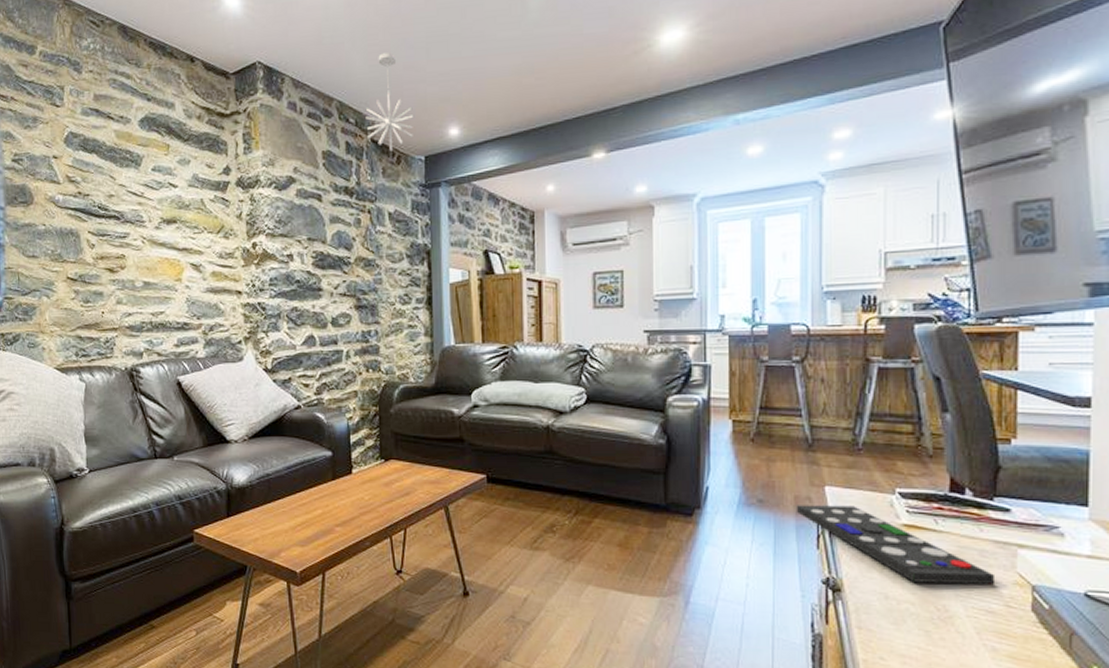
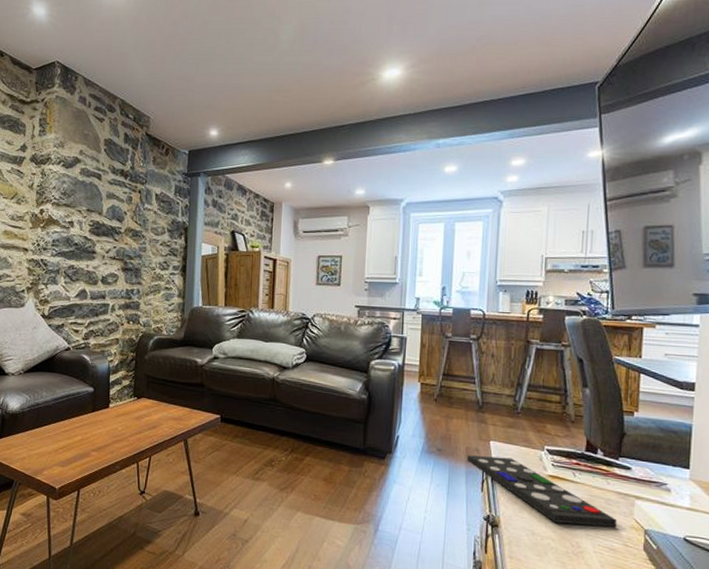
pendant light: present [365,53,414,152] -> none [142,64,182,144]

